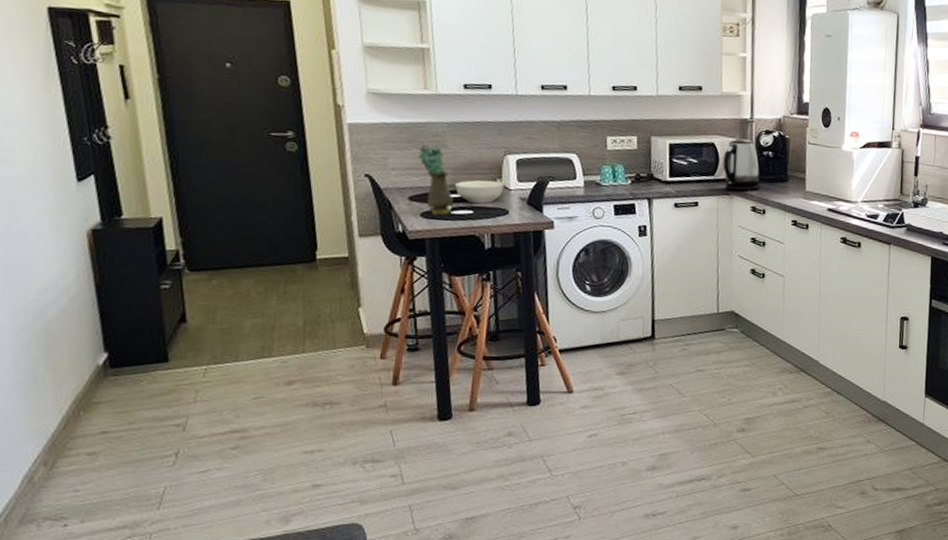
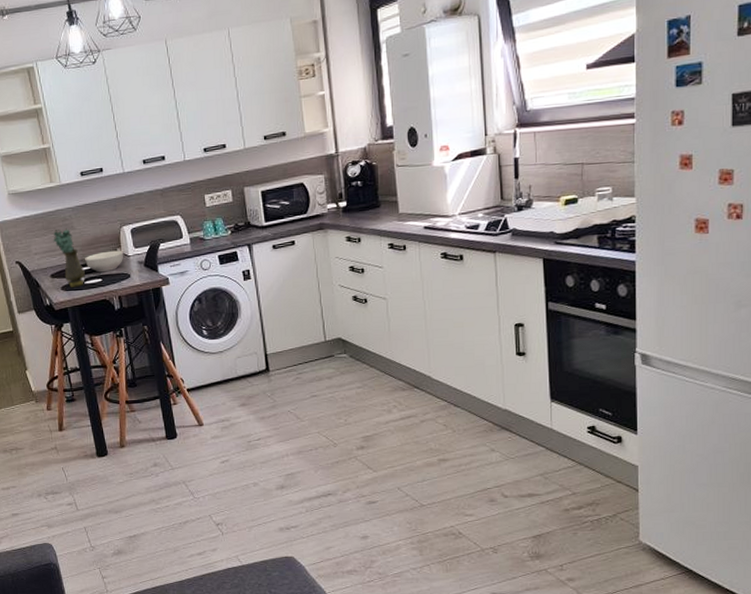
kettle: present [723,138,760,192] -> none [313,173,352,225]

